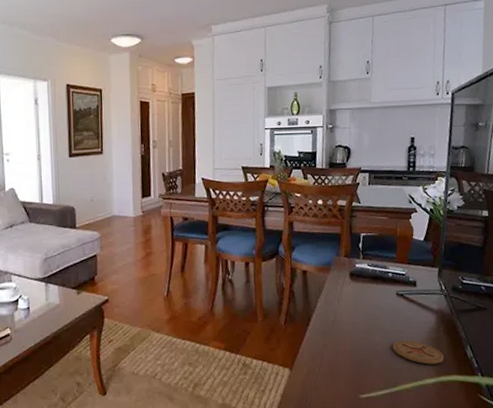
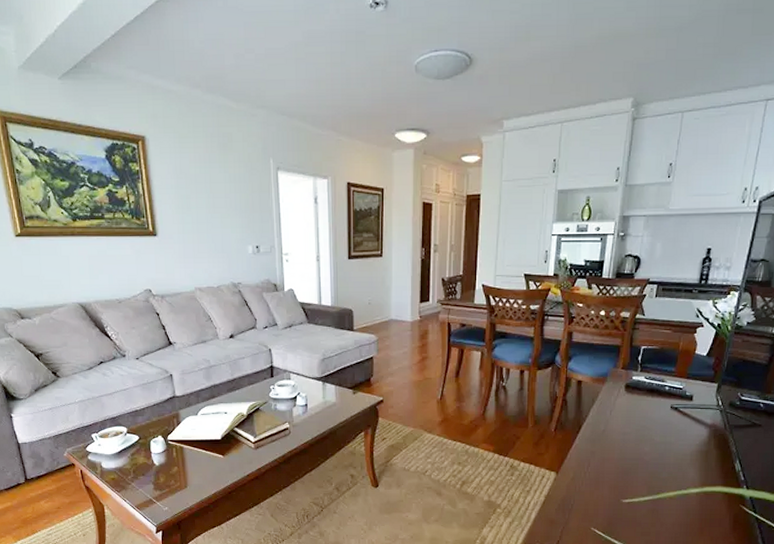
coaster: present [392,340,444,364] -> none [660,452,711,475]

